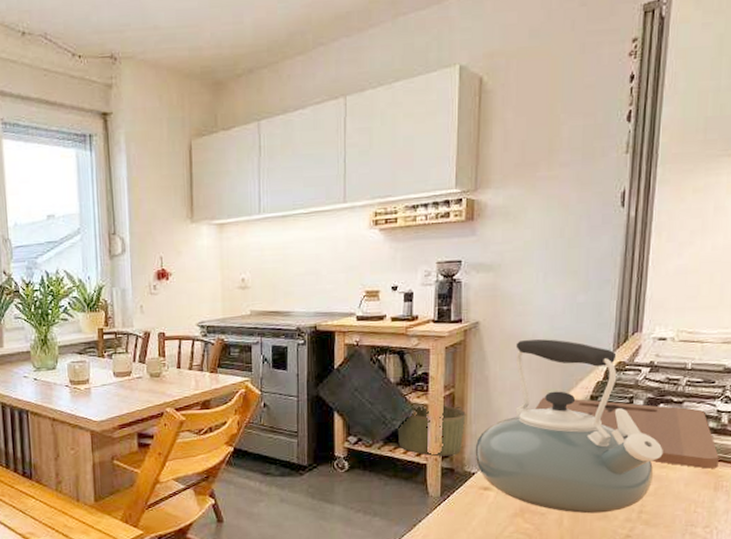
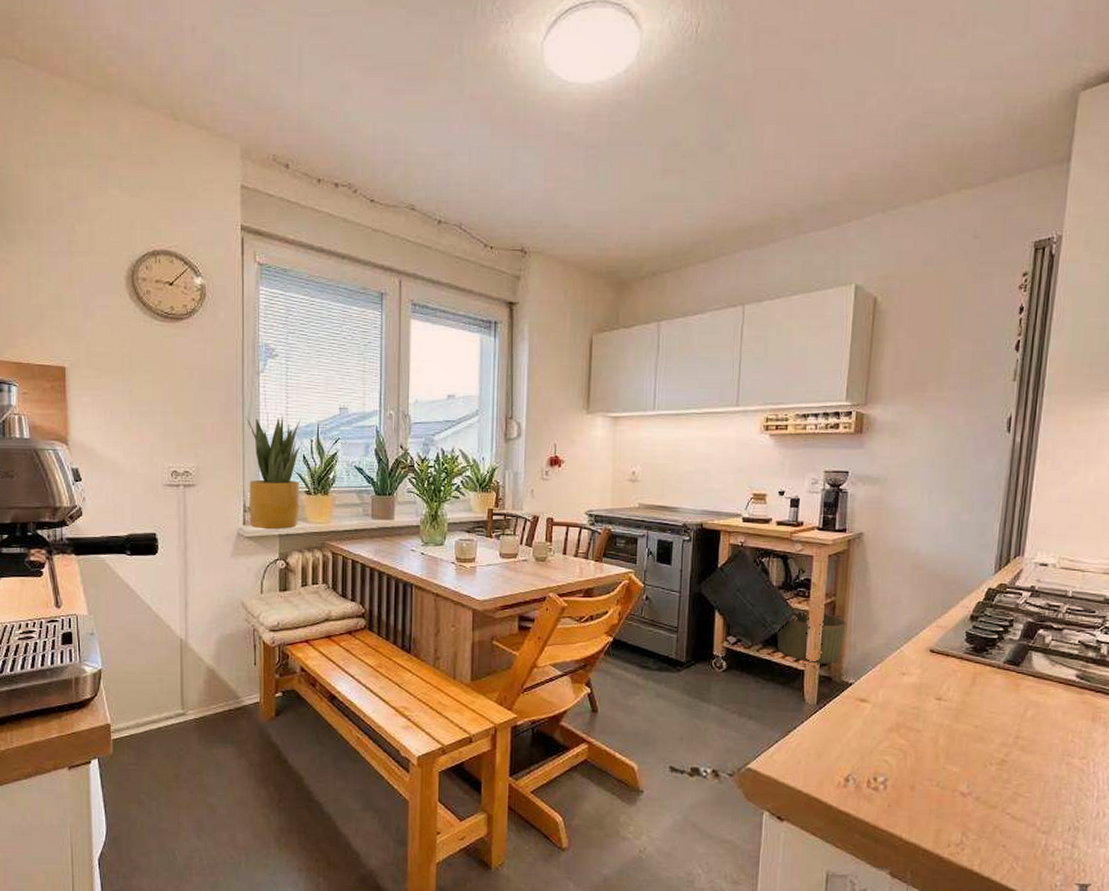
kettle: present [475,339,663,514] -> none [853,555,1042,735]
cutting board: present [535,397,719,469] -> none [915,613,1097,699]

